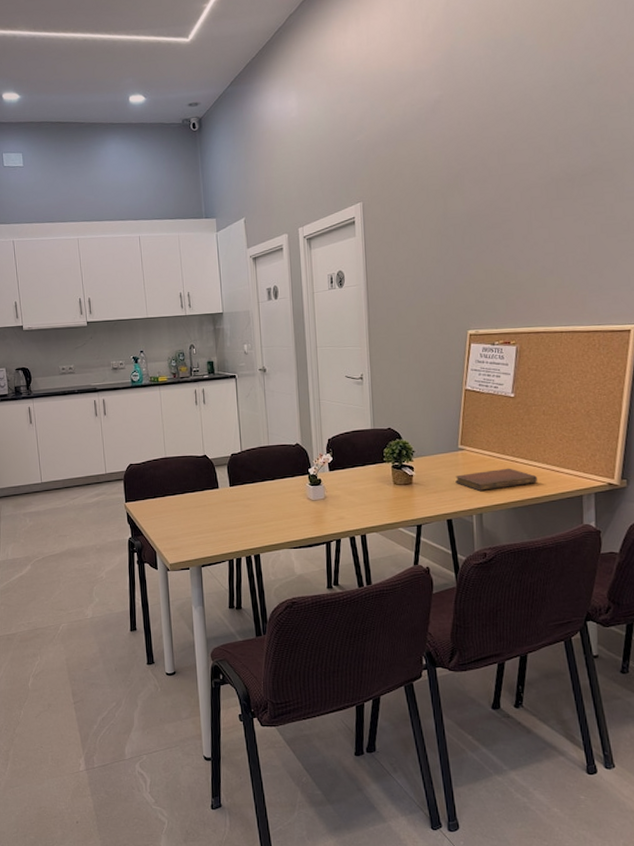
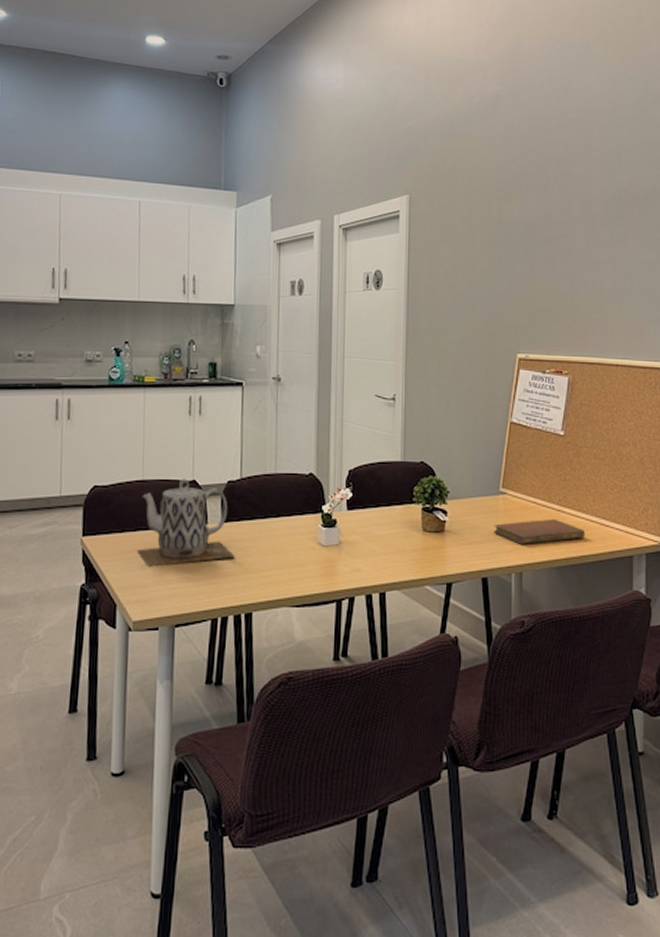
teapot: none [166,454,243,523] -> present [137,478,235,567]

